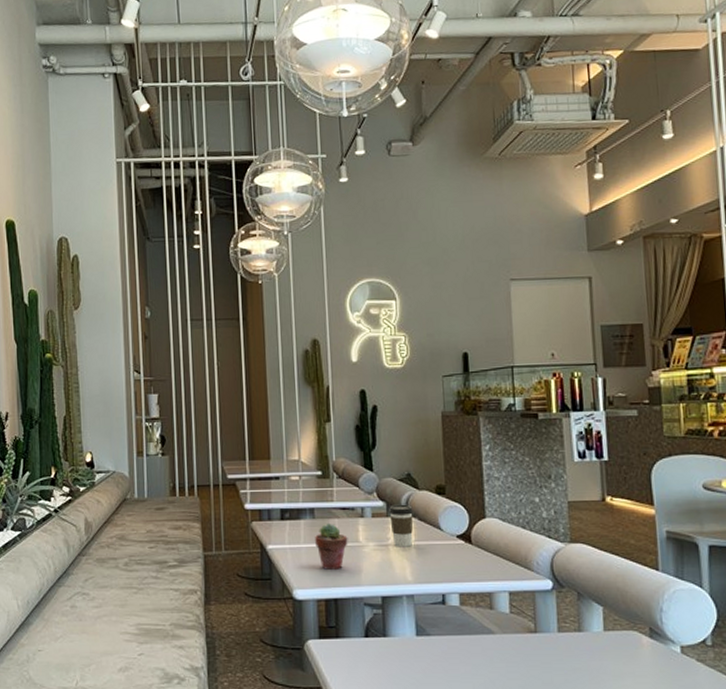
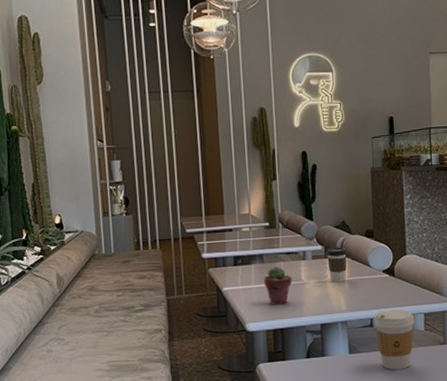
coffee cup: none [446,584,497,661] -> present [374,309,414,370]

